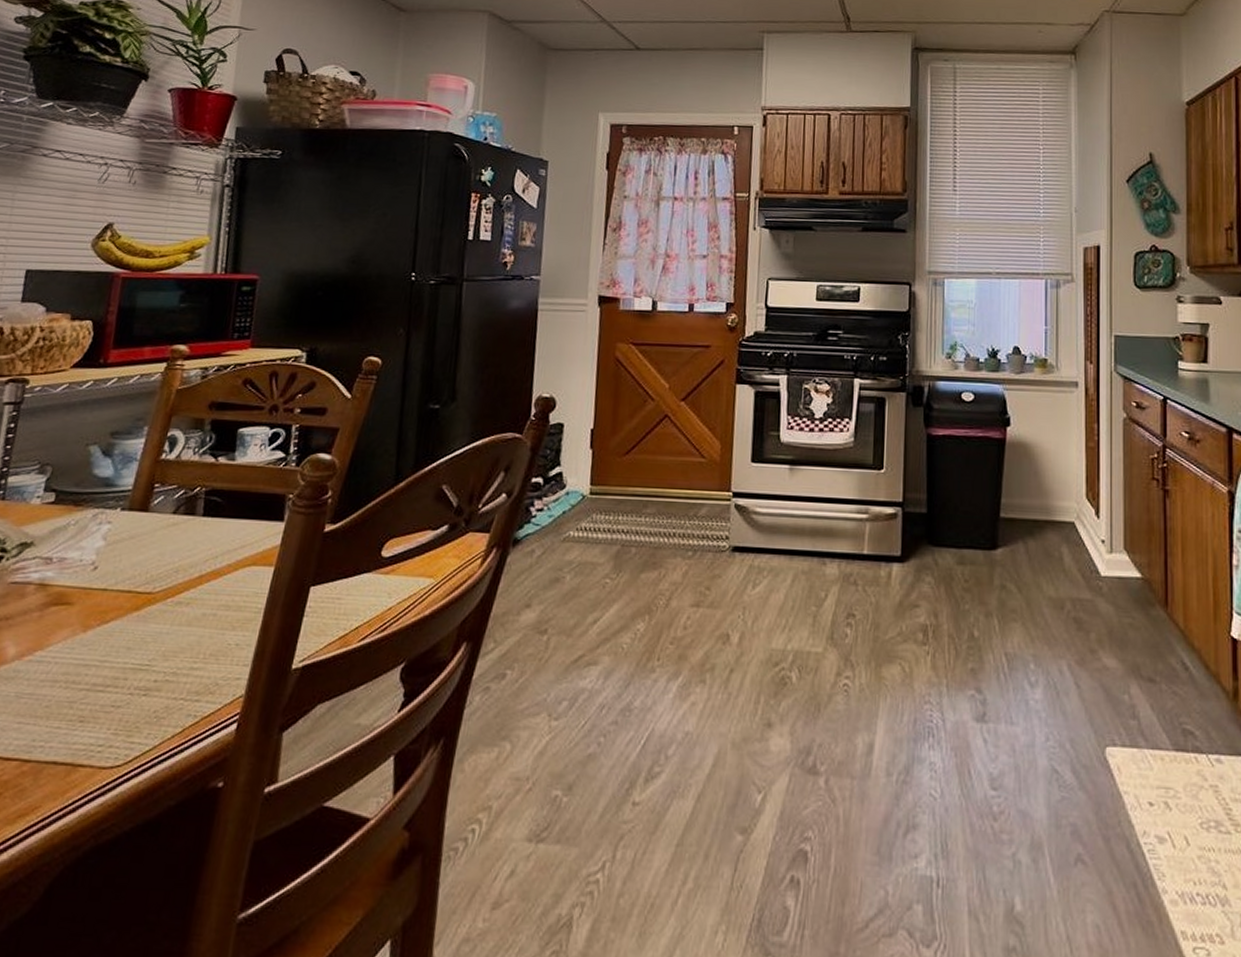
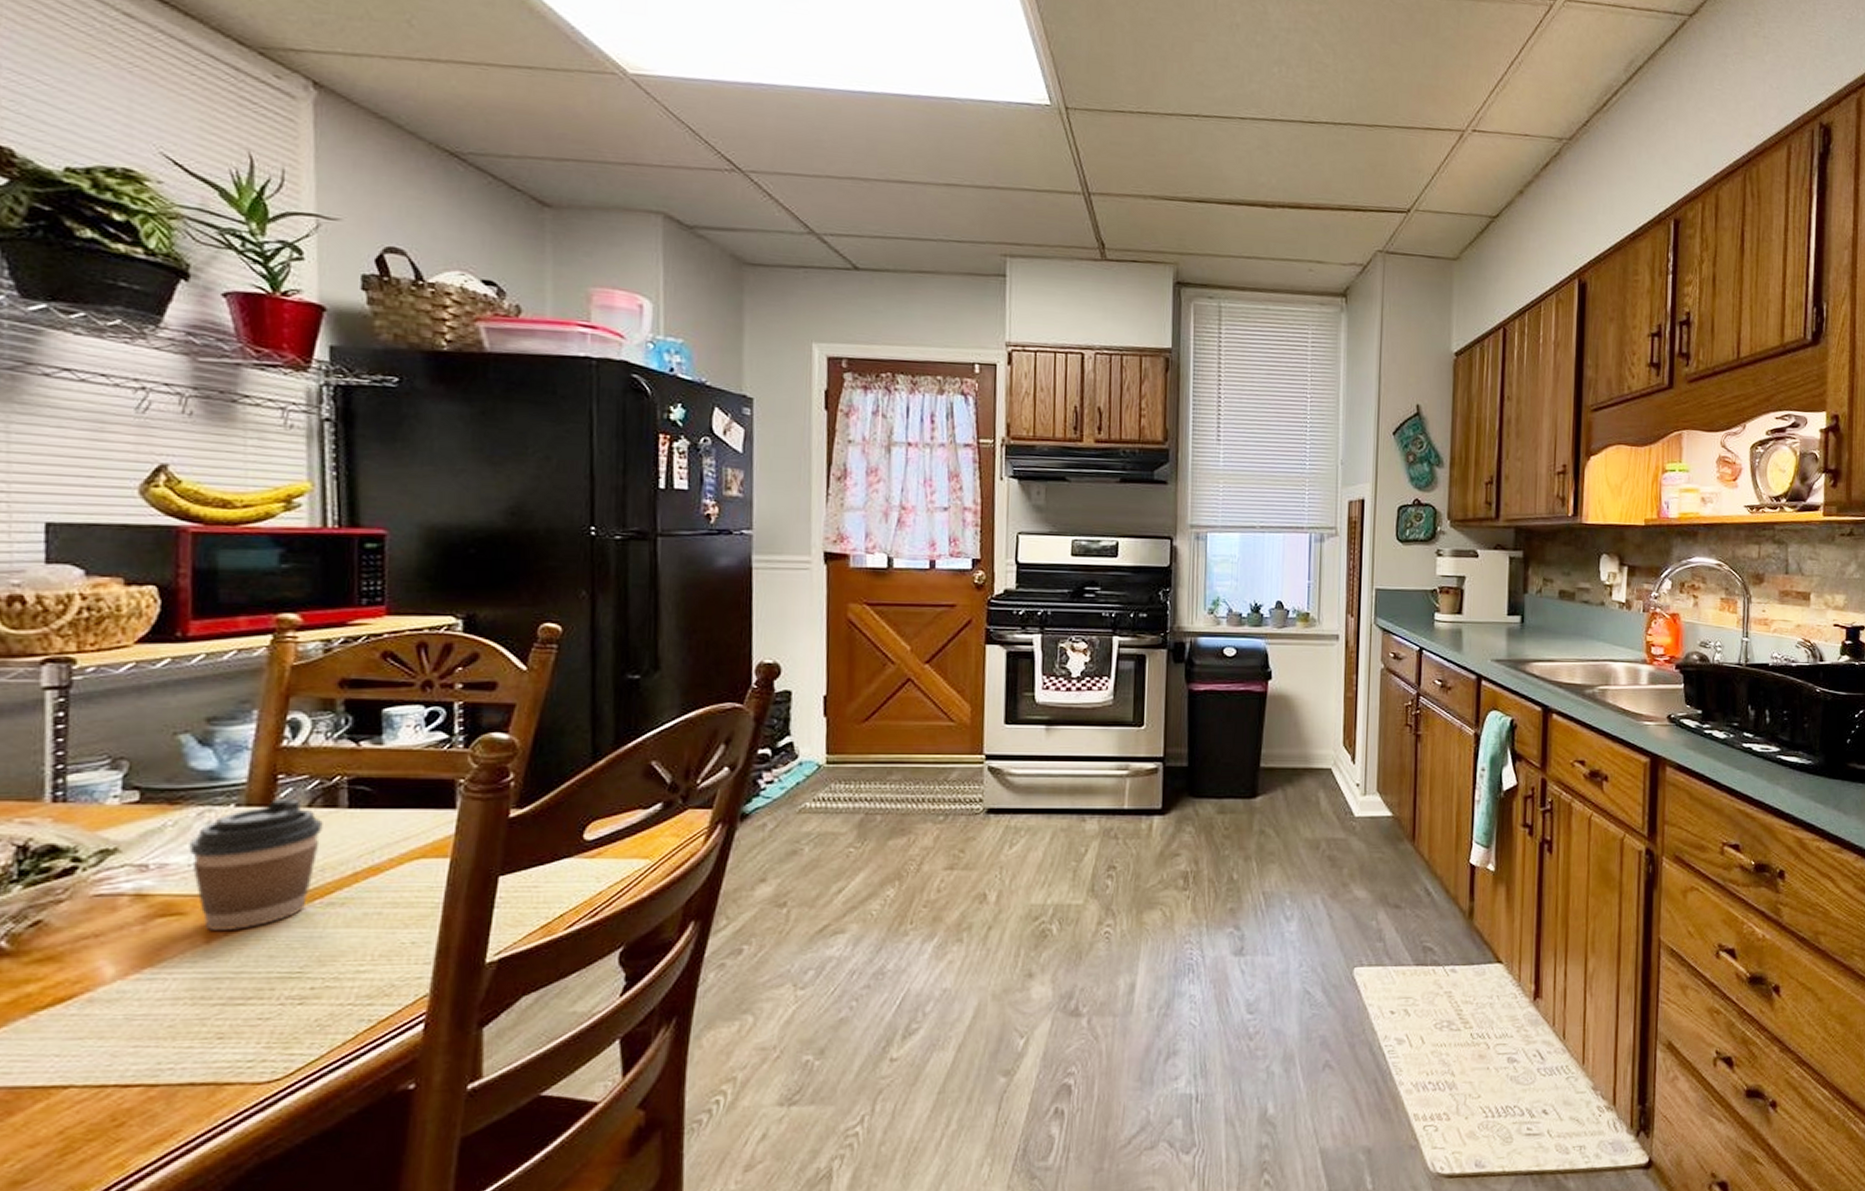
coffee cup: none [82,505,183,622] -> present [189,799,323,930]

